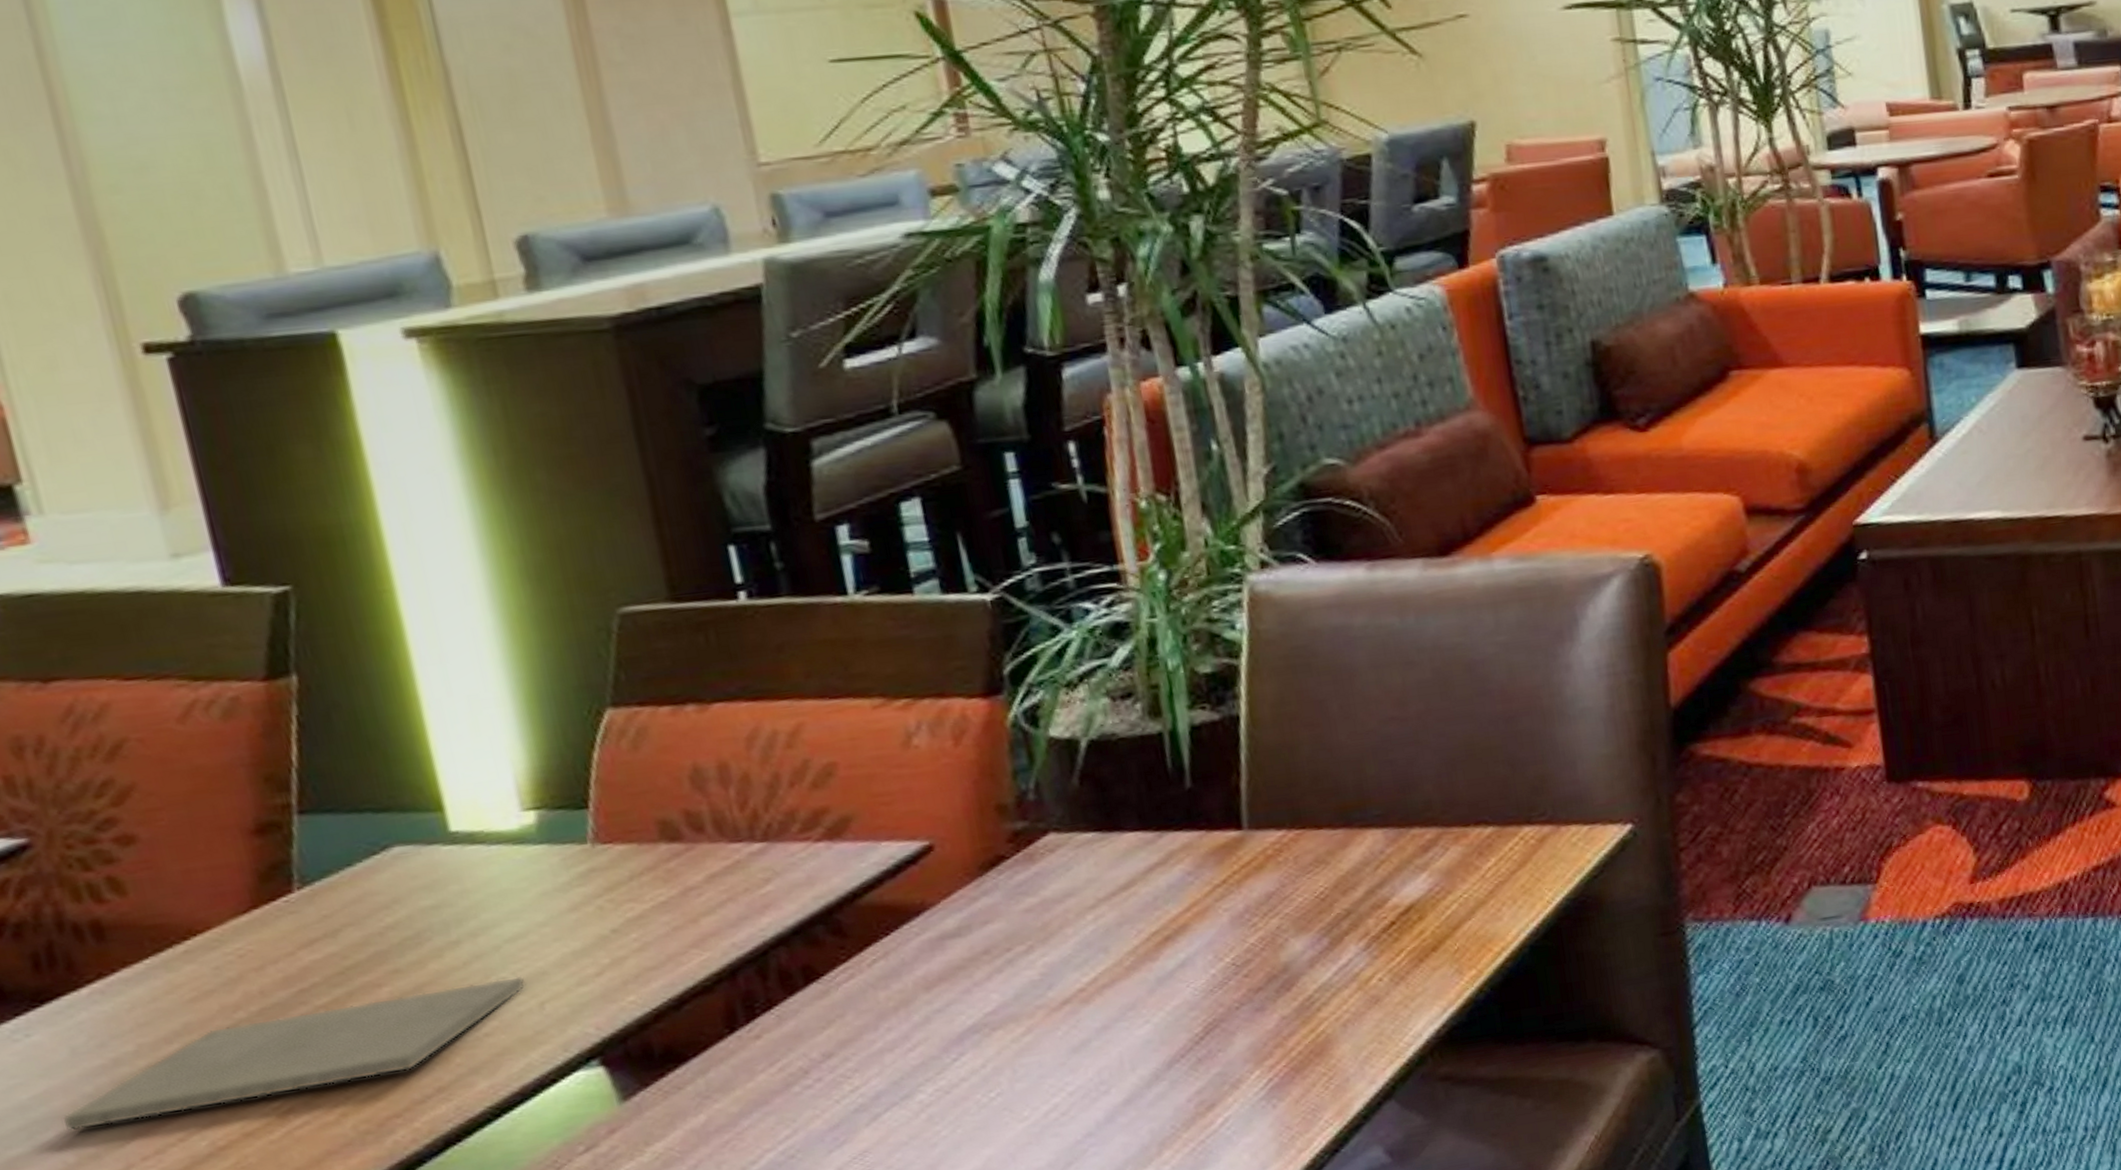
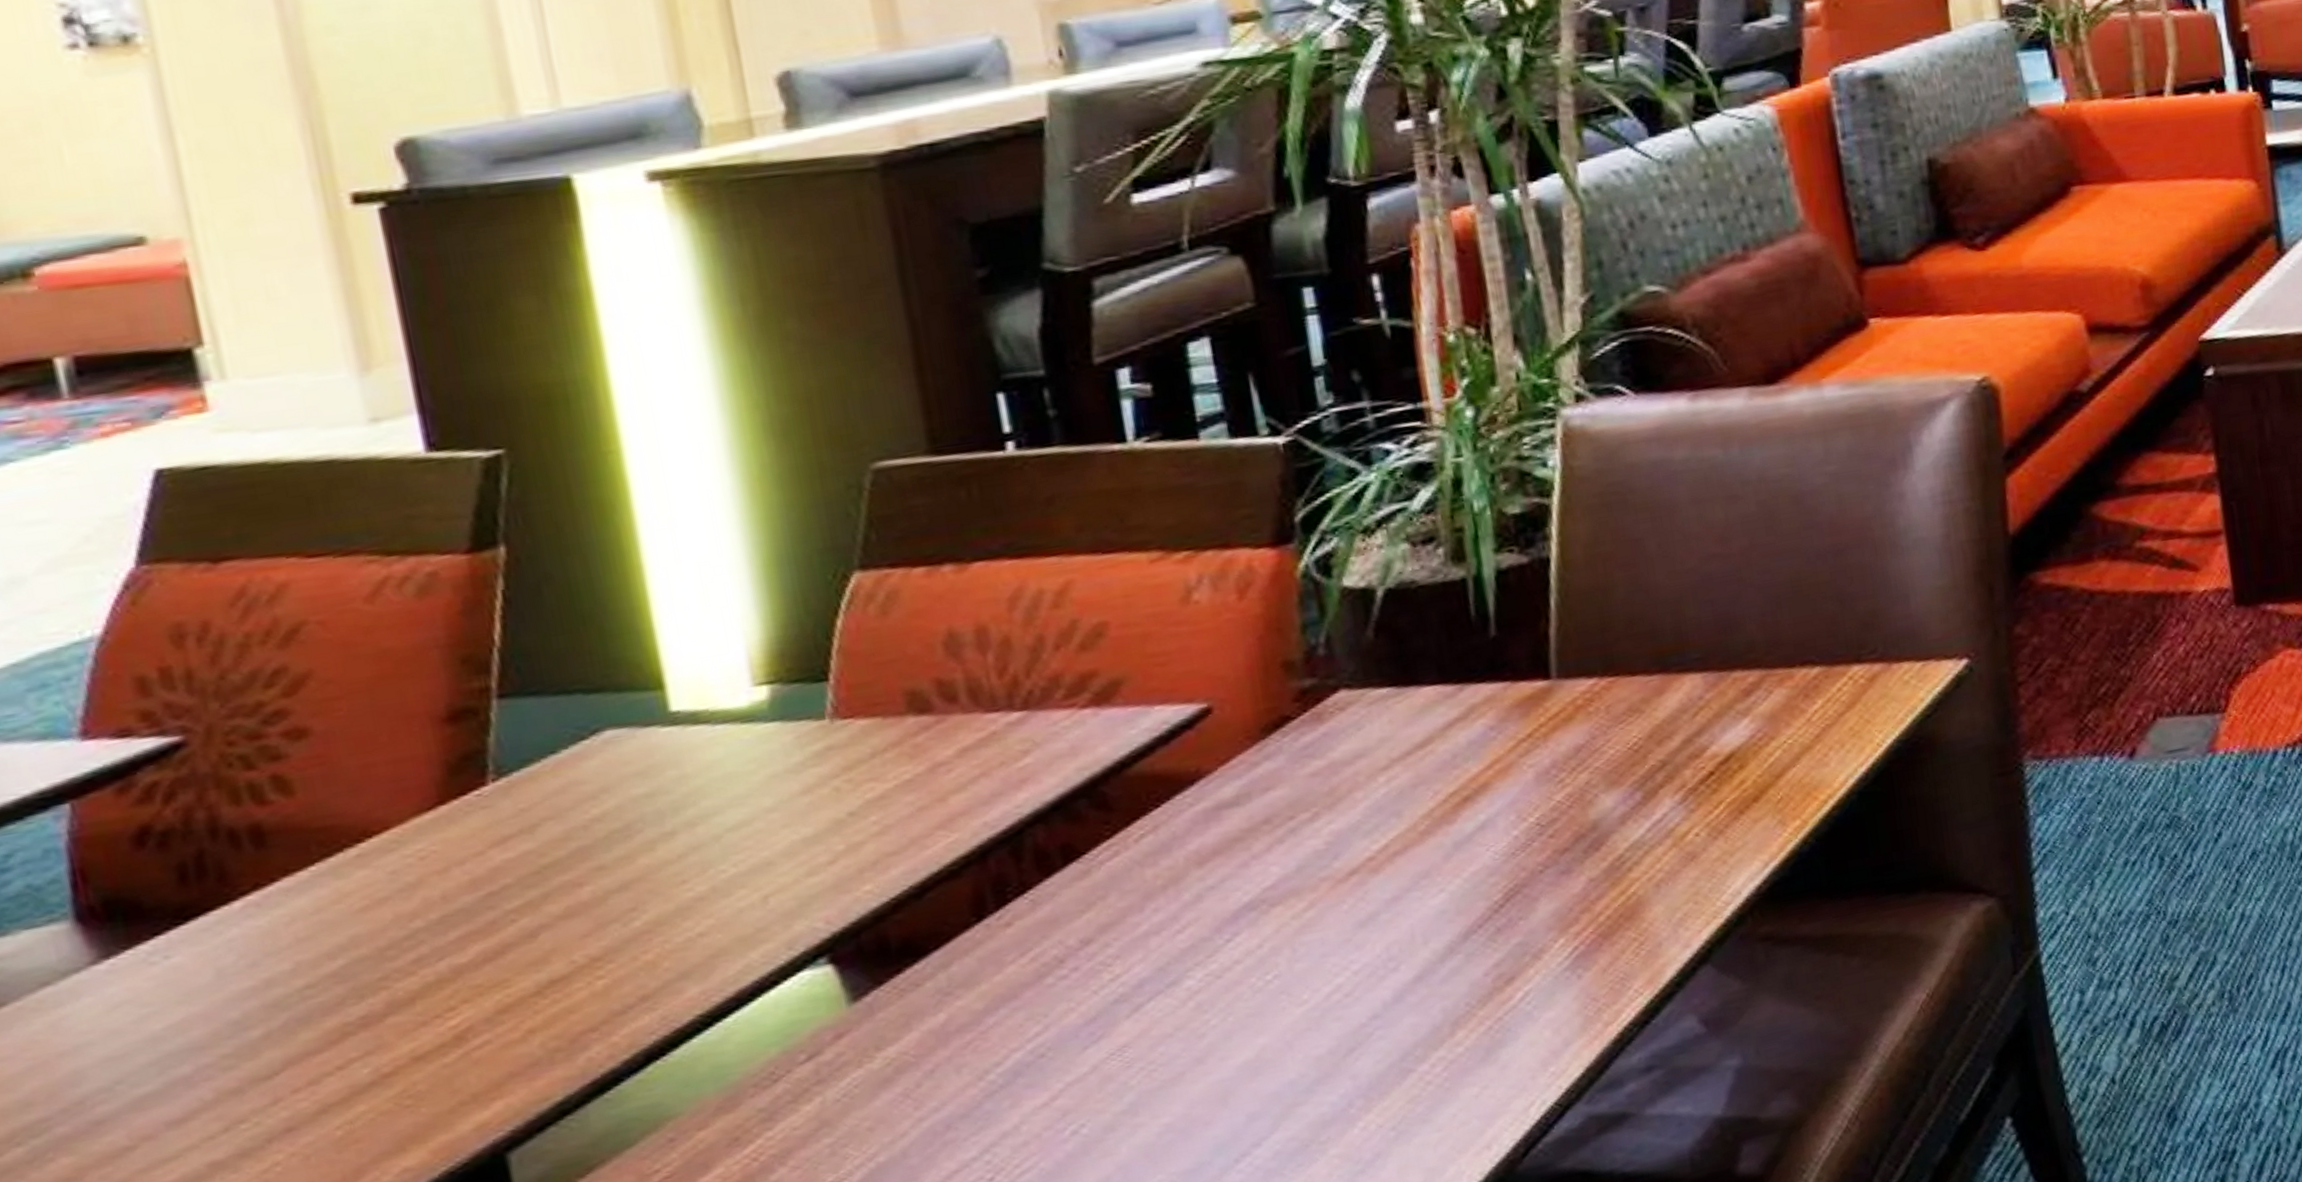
notepad: present [61,976,526,1132] -> none [200,868,748,1064]

